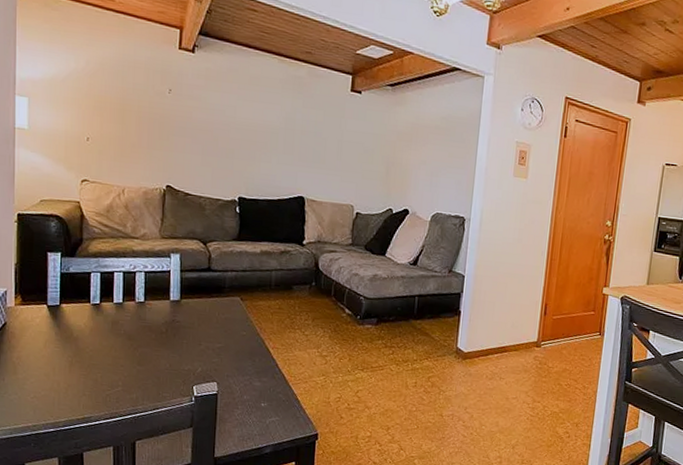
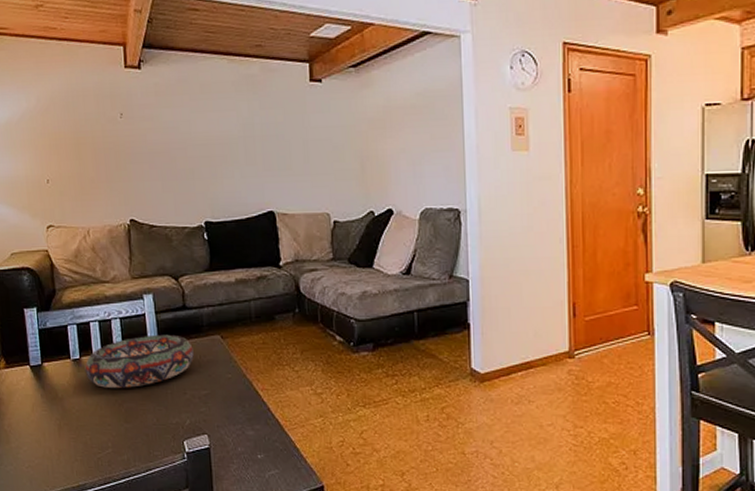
decorative bowl: none [103,290,214,335] -> present [84,334,195,388]

